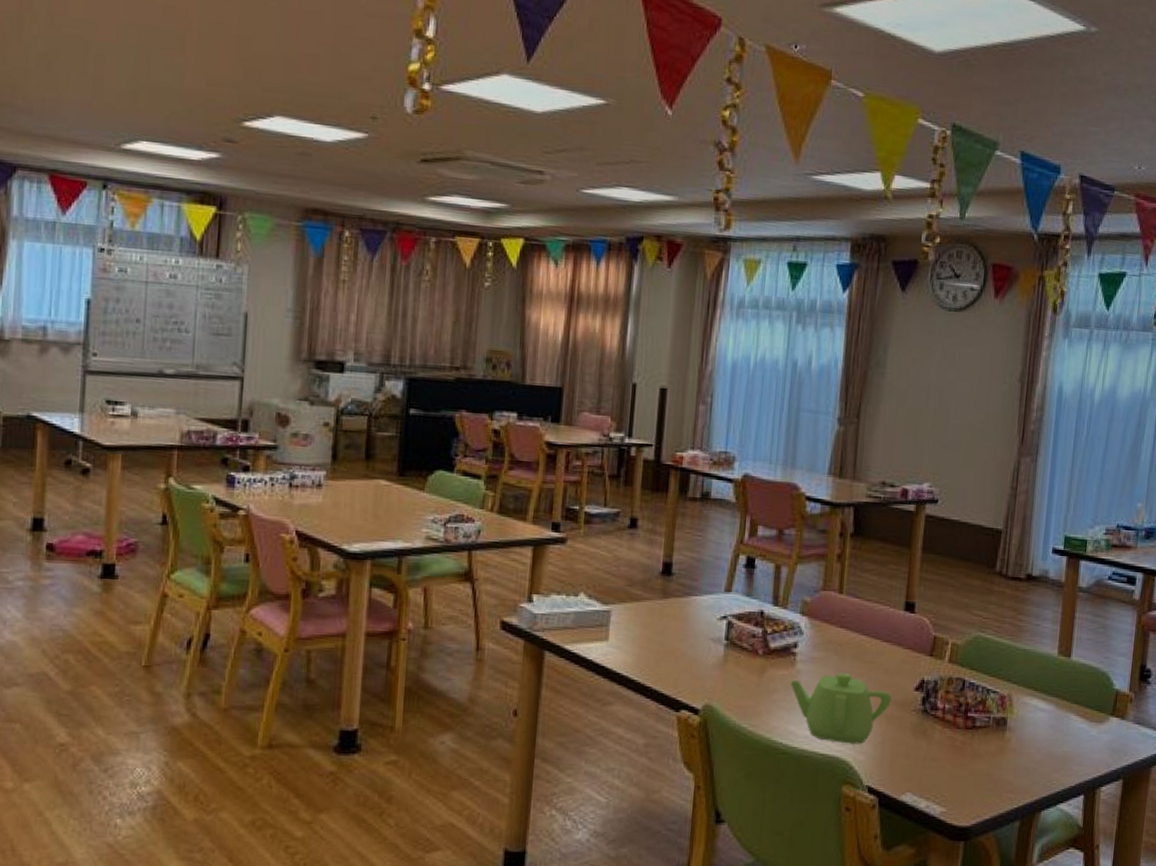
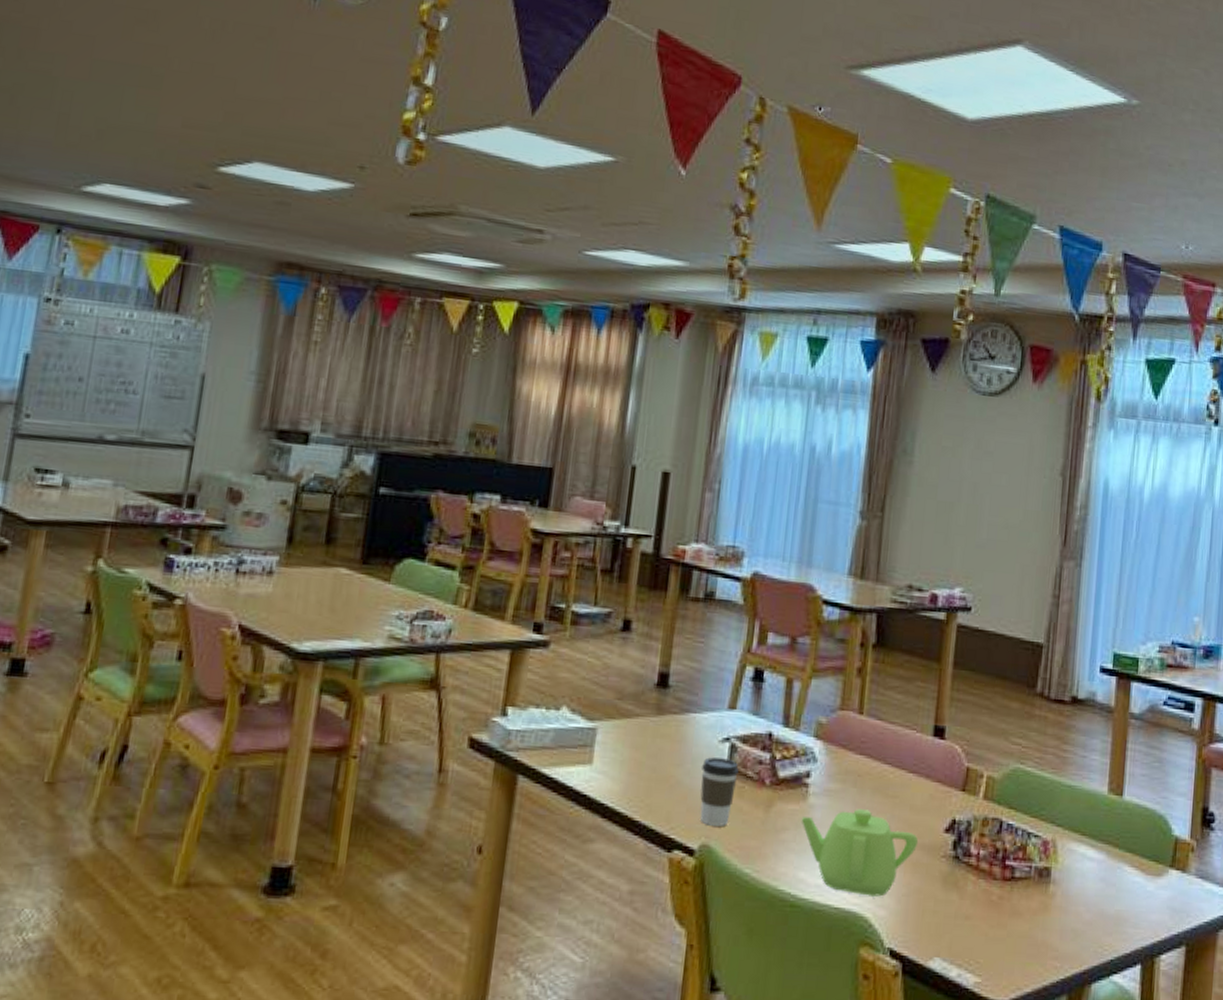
coffee cup: none [702,633,735,690] -> present [700,757,739,826]

